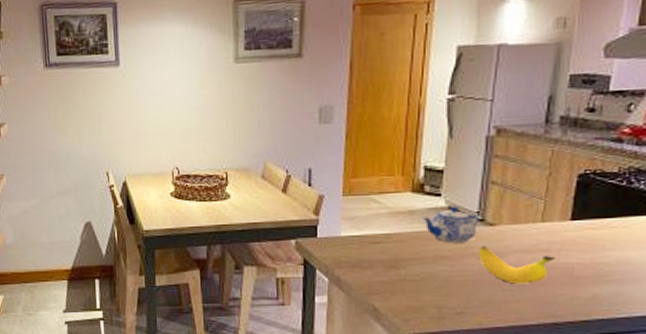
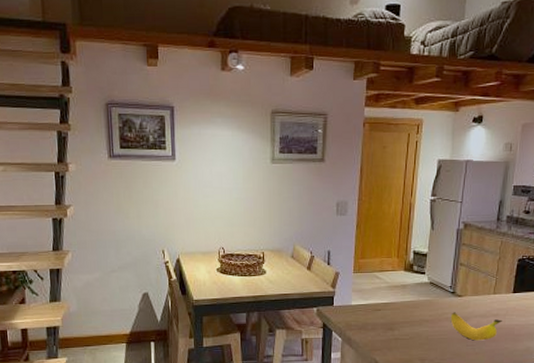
teapot: present [422,206,479,243] -> none [411,281,451,310]

